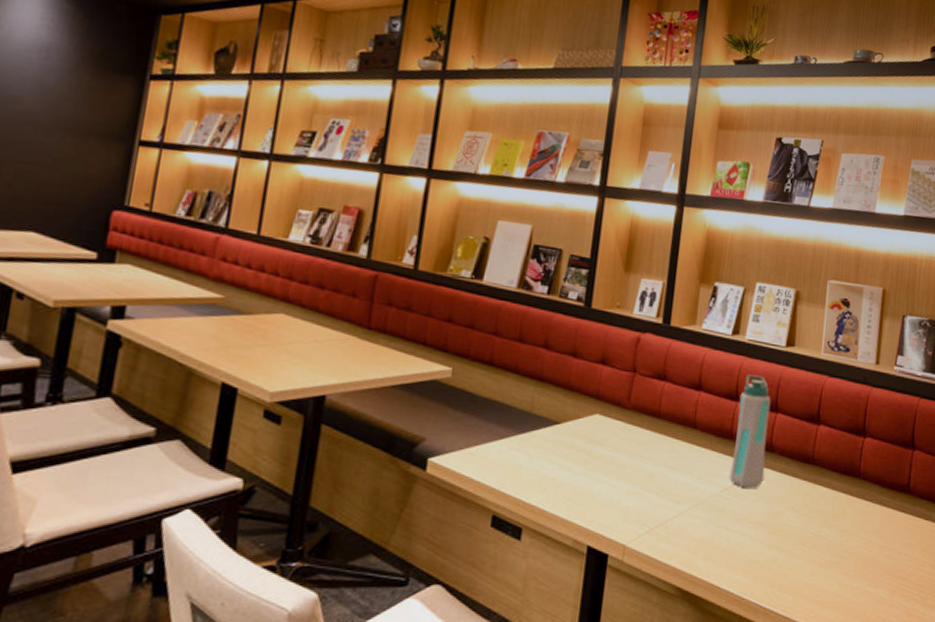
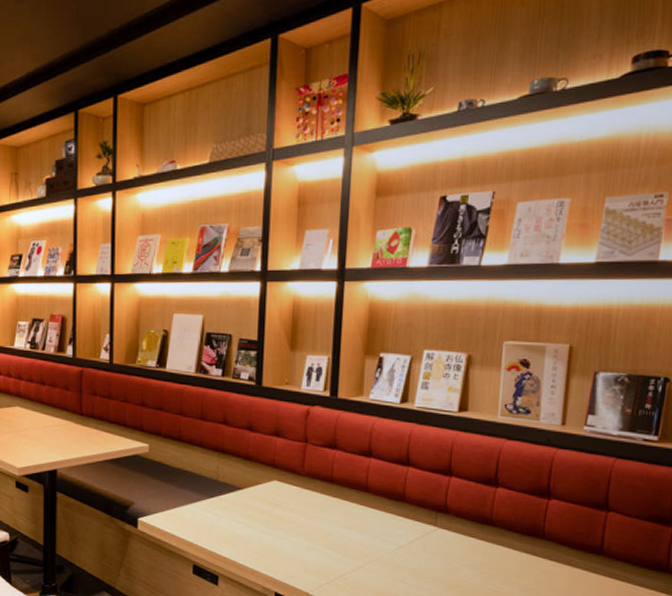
water bottle: present [729,374,771,488] -> none [404,440,444,546]

